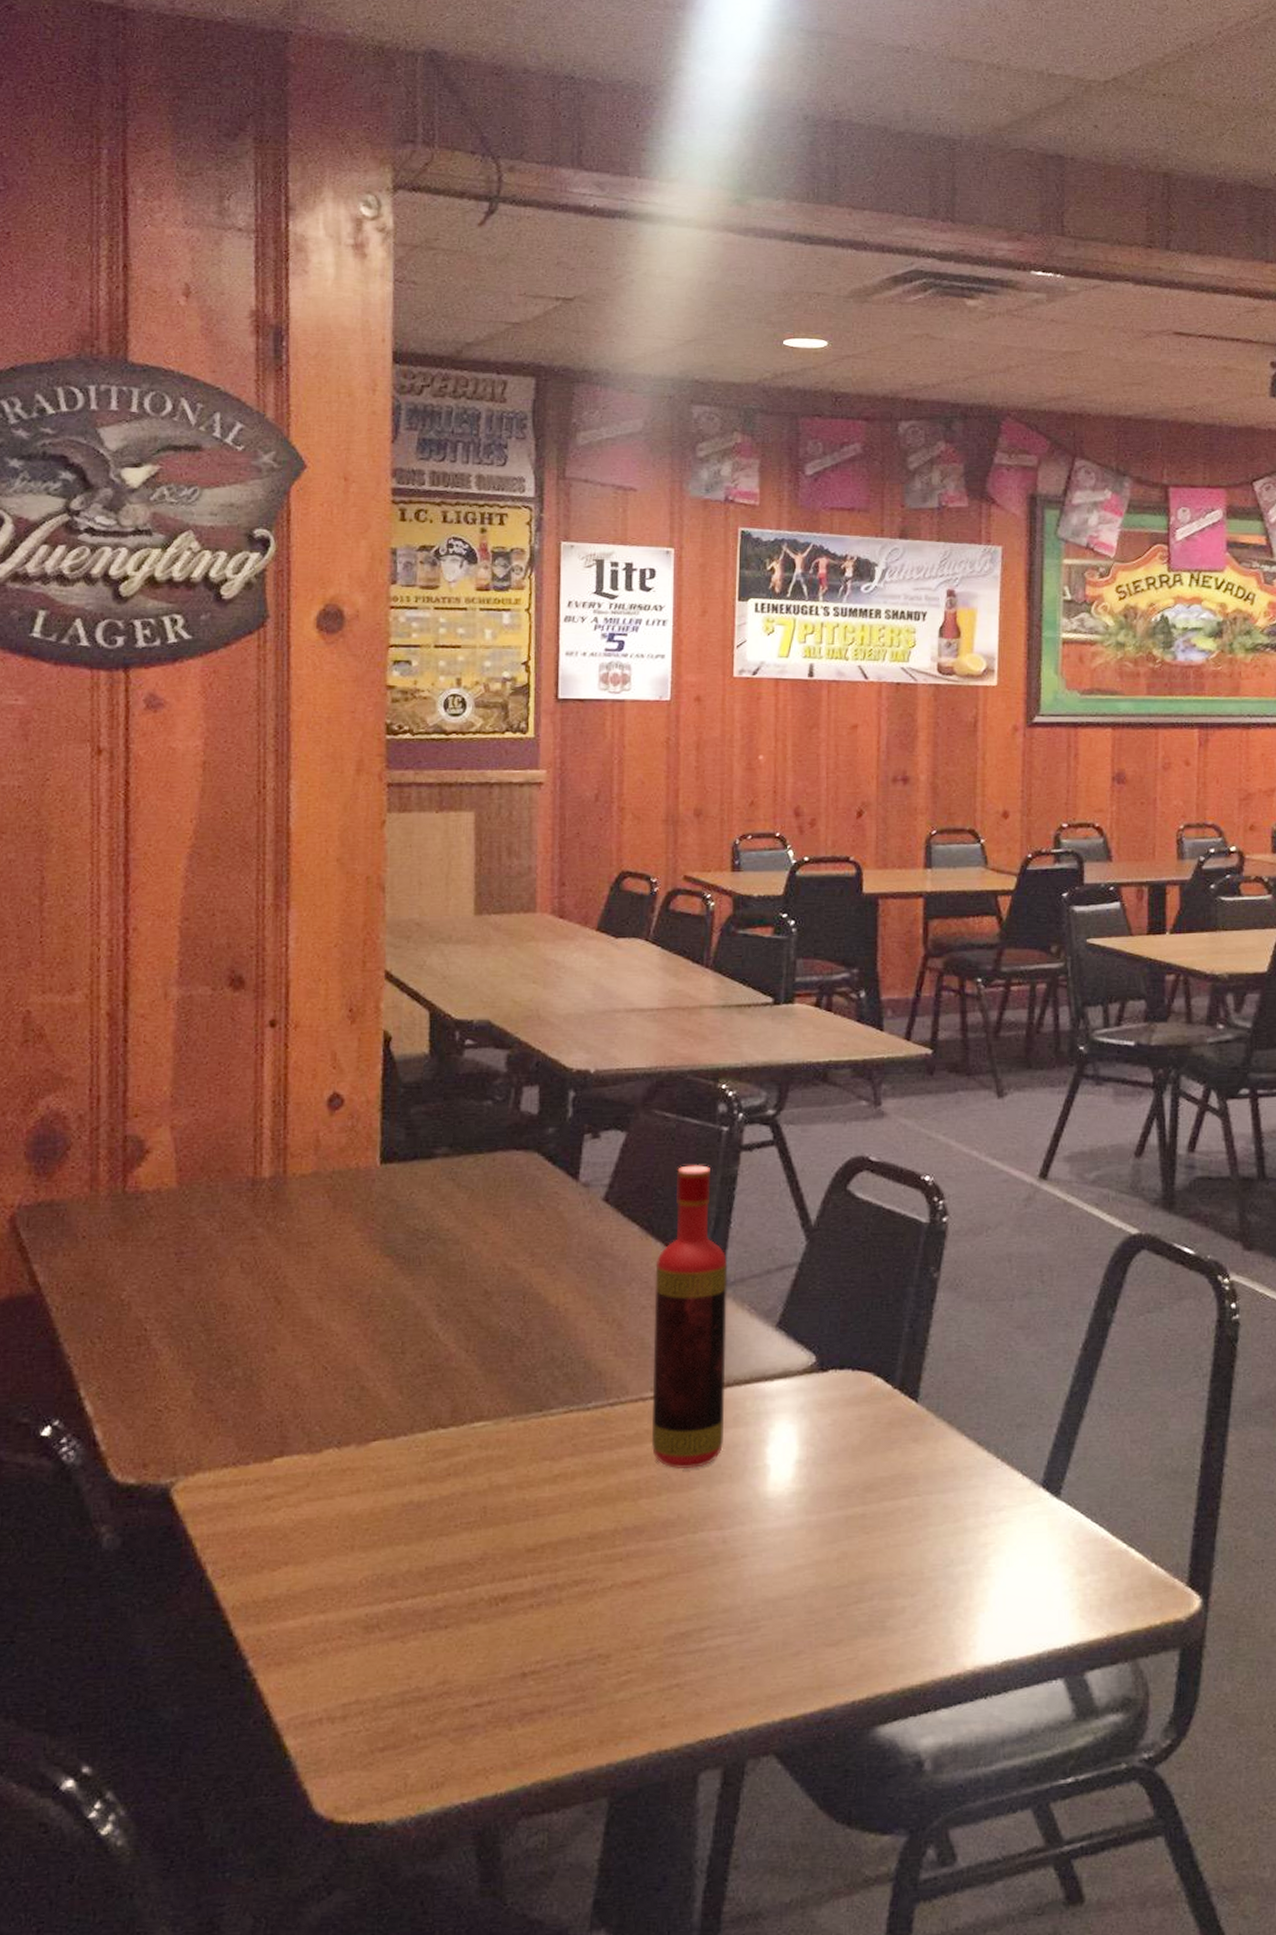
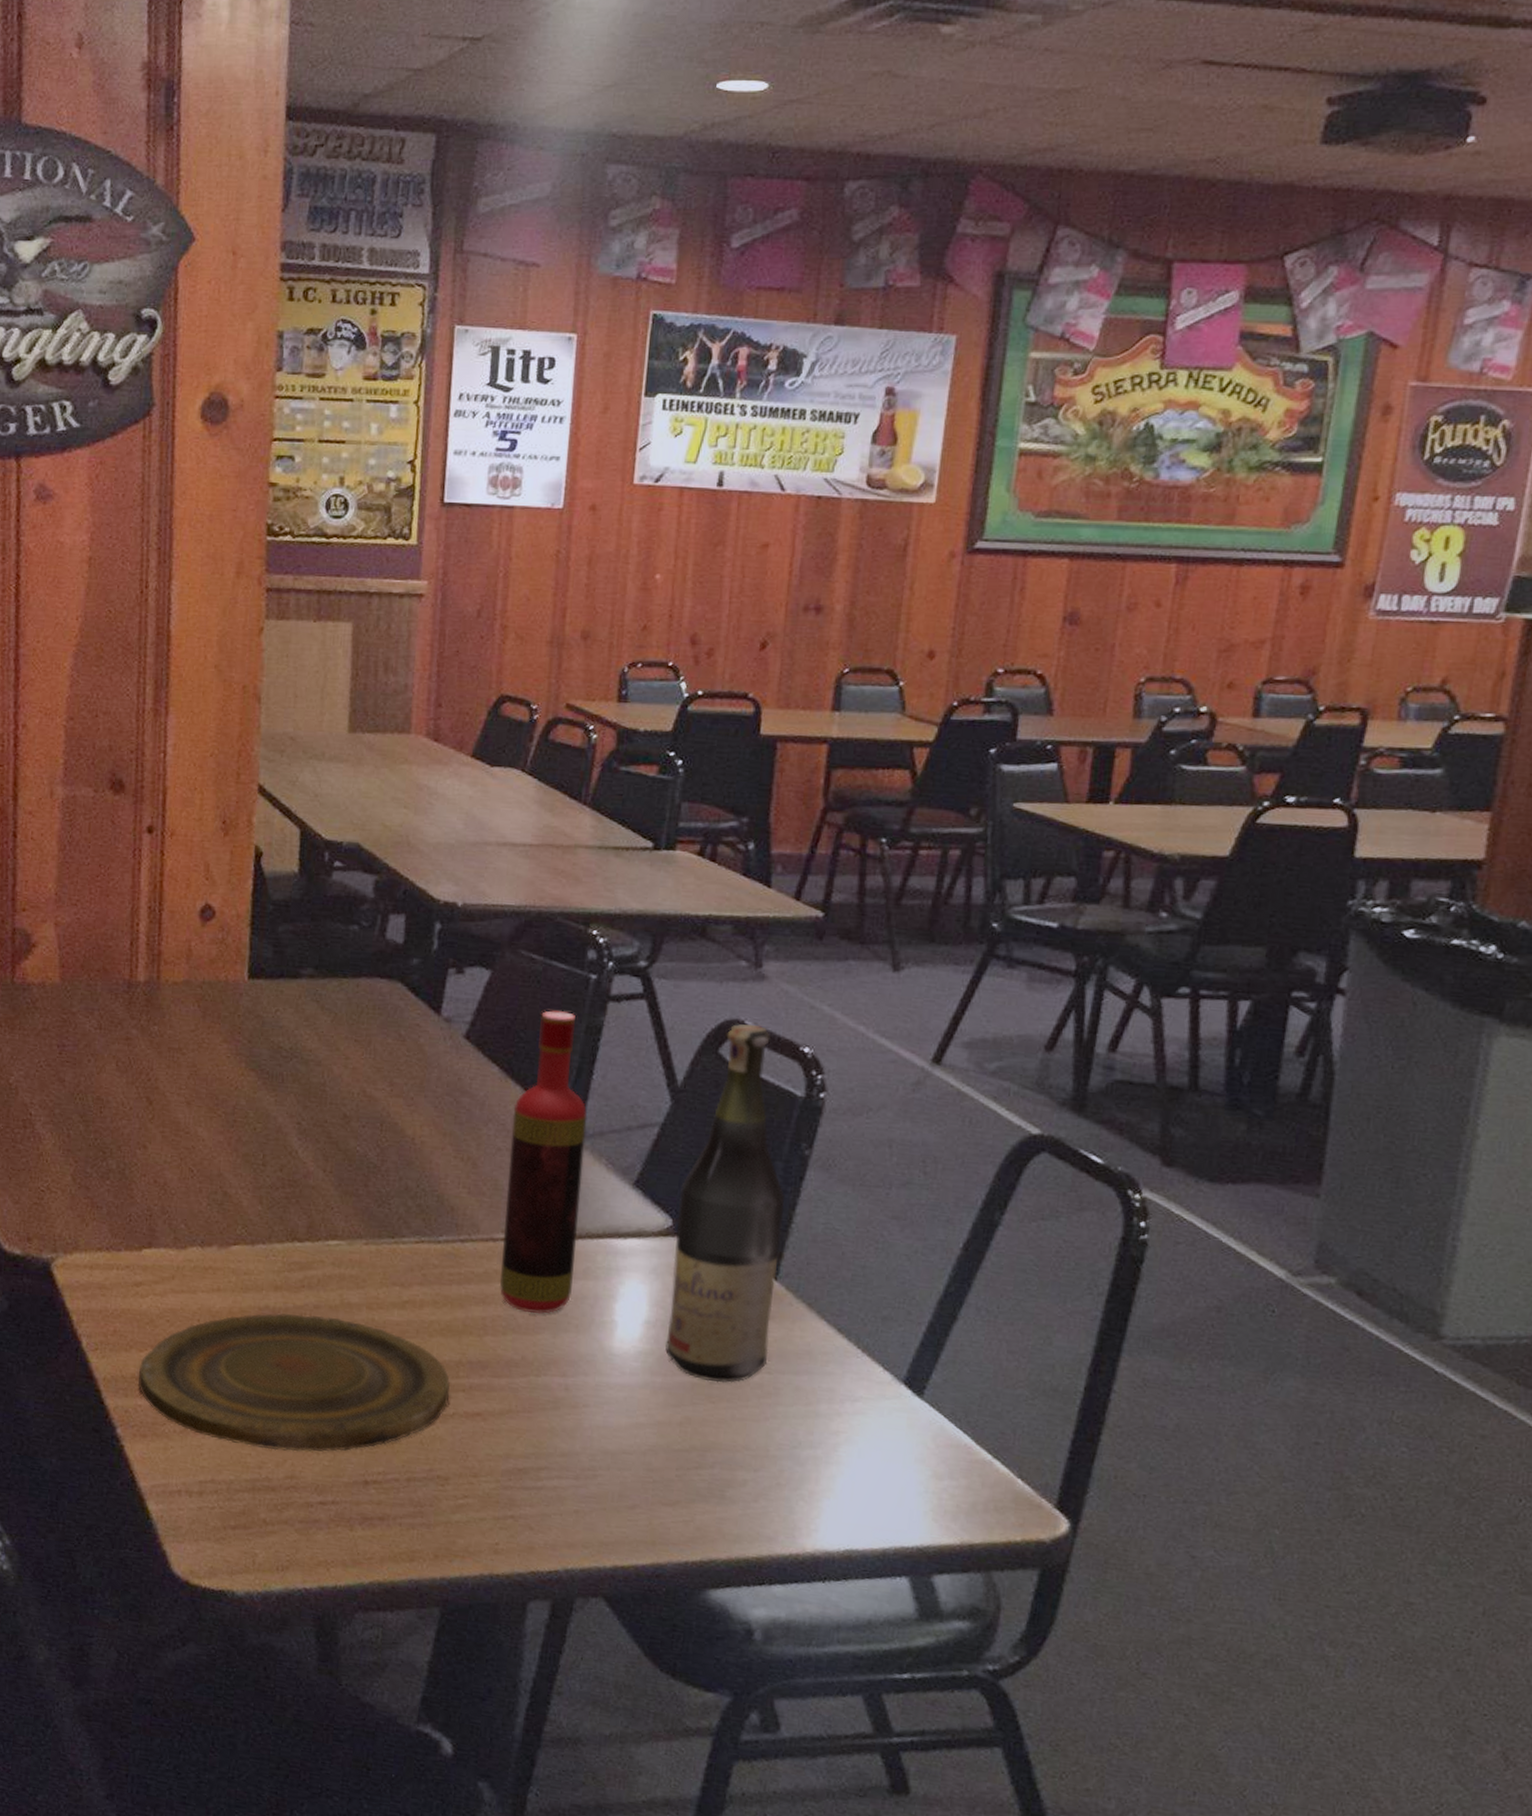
plate: none [270,1503,606,1656] -> present [137,1313,450,1452]
wine bottle: none [818,1159,919,1513] -> present [665,1023,784,1383]

